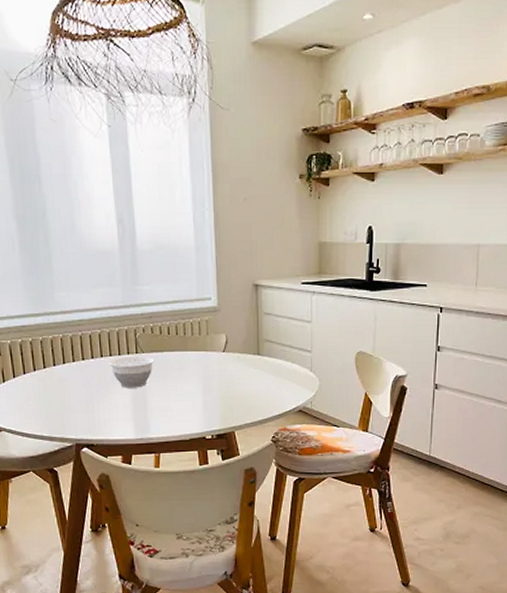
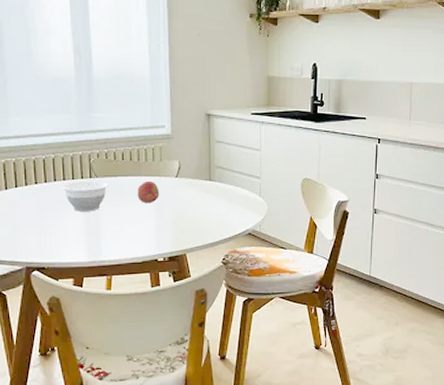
apple: none [184,355,207,379] -> present [137,180,160,203]

